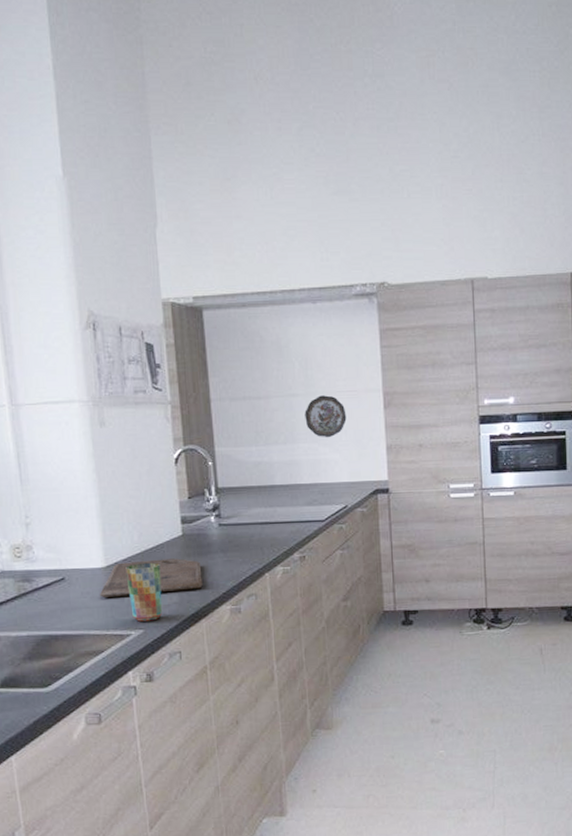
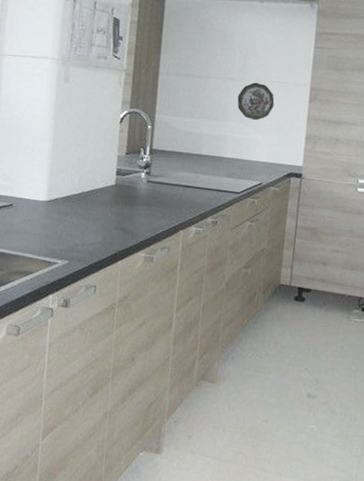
cutting board: present [99,558,203,597] -> none [37,199,126,234]
cup: present [125,562,163,622] -> none [61,202,92,255]

